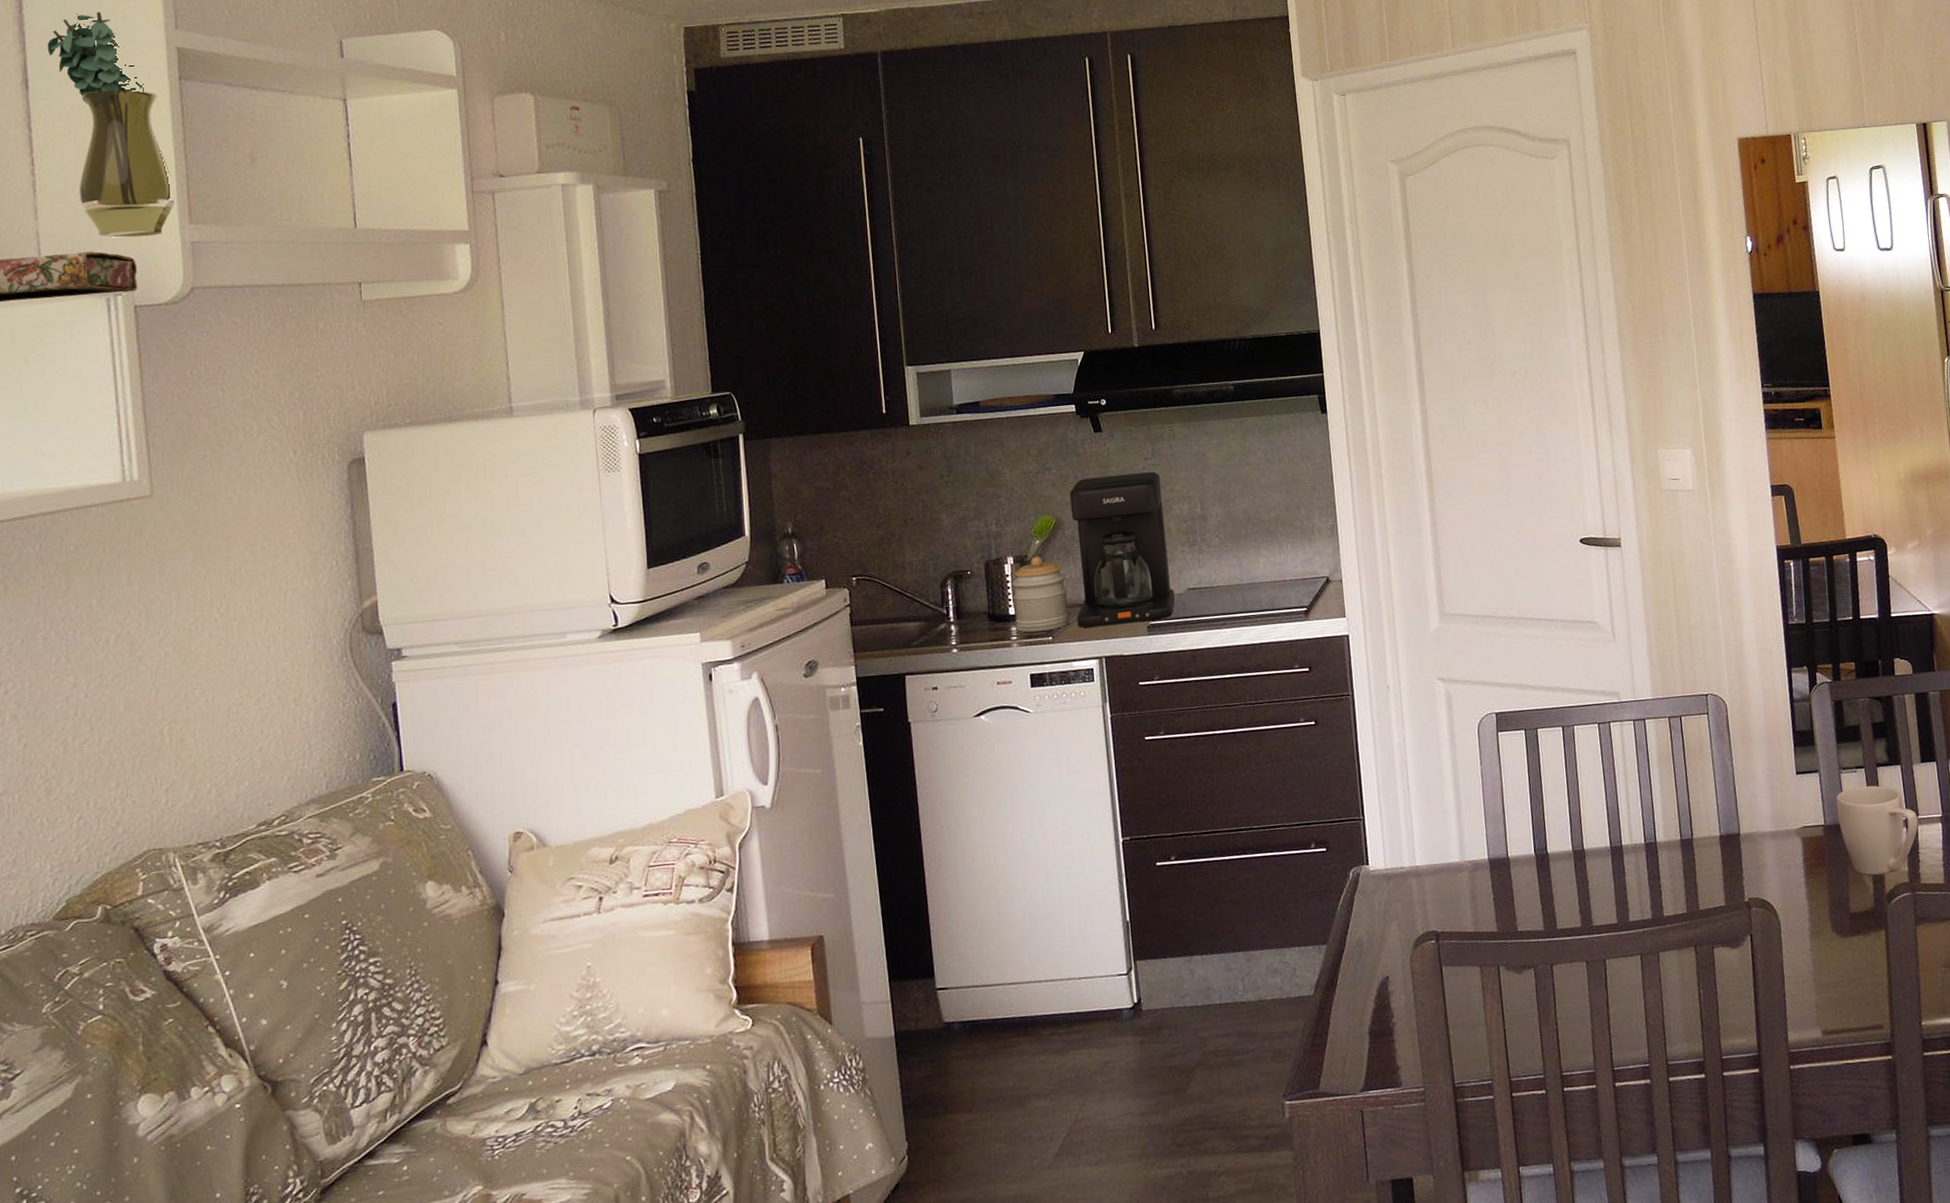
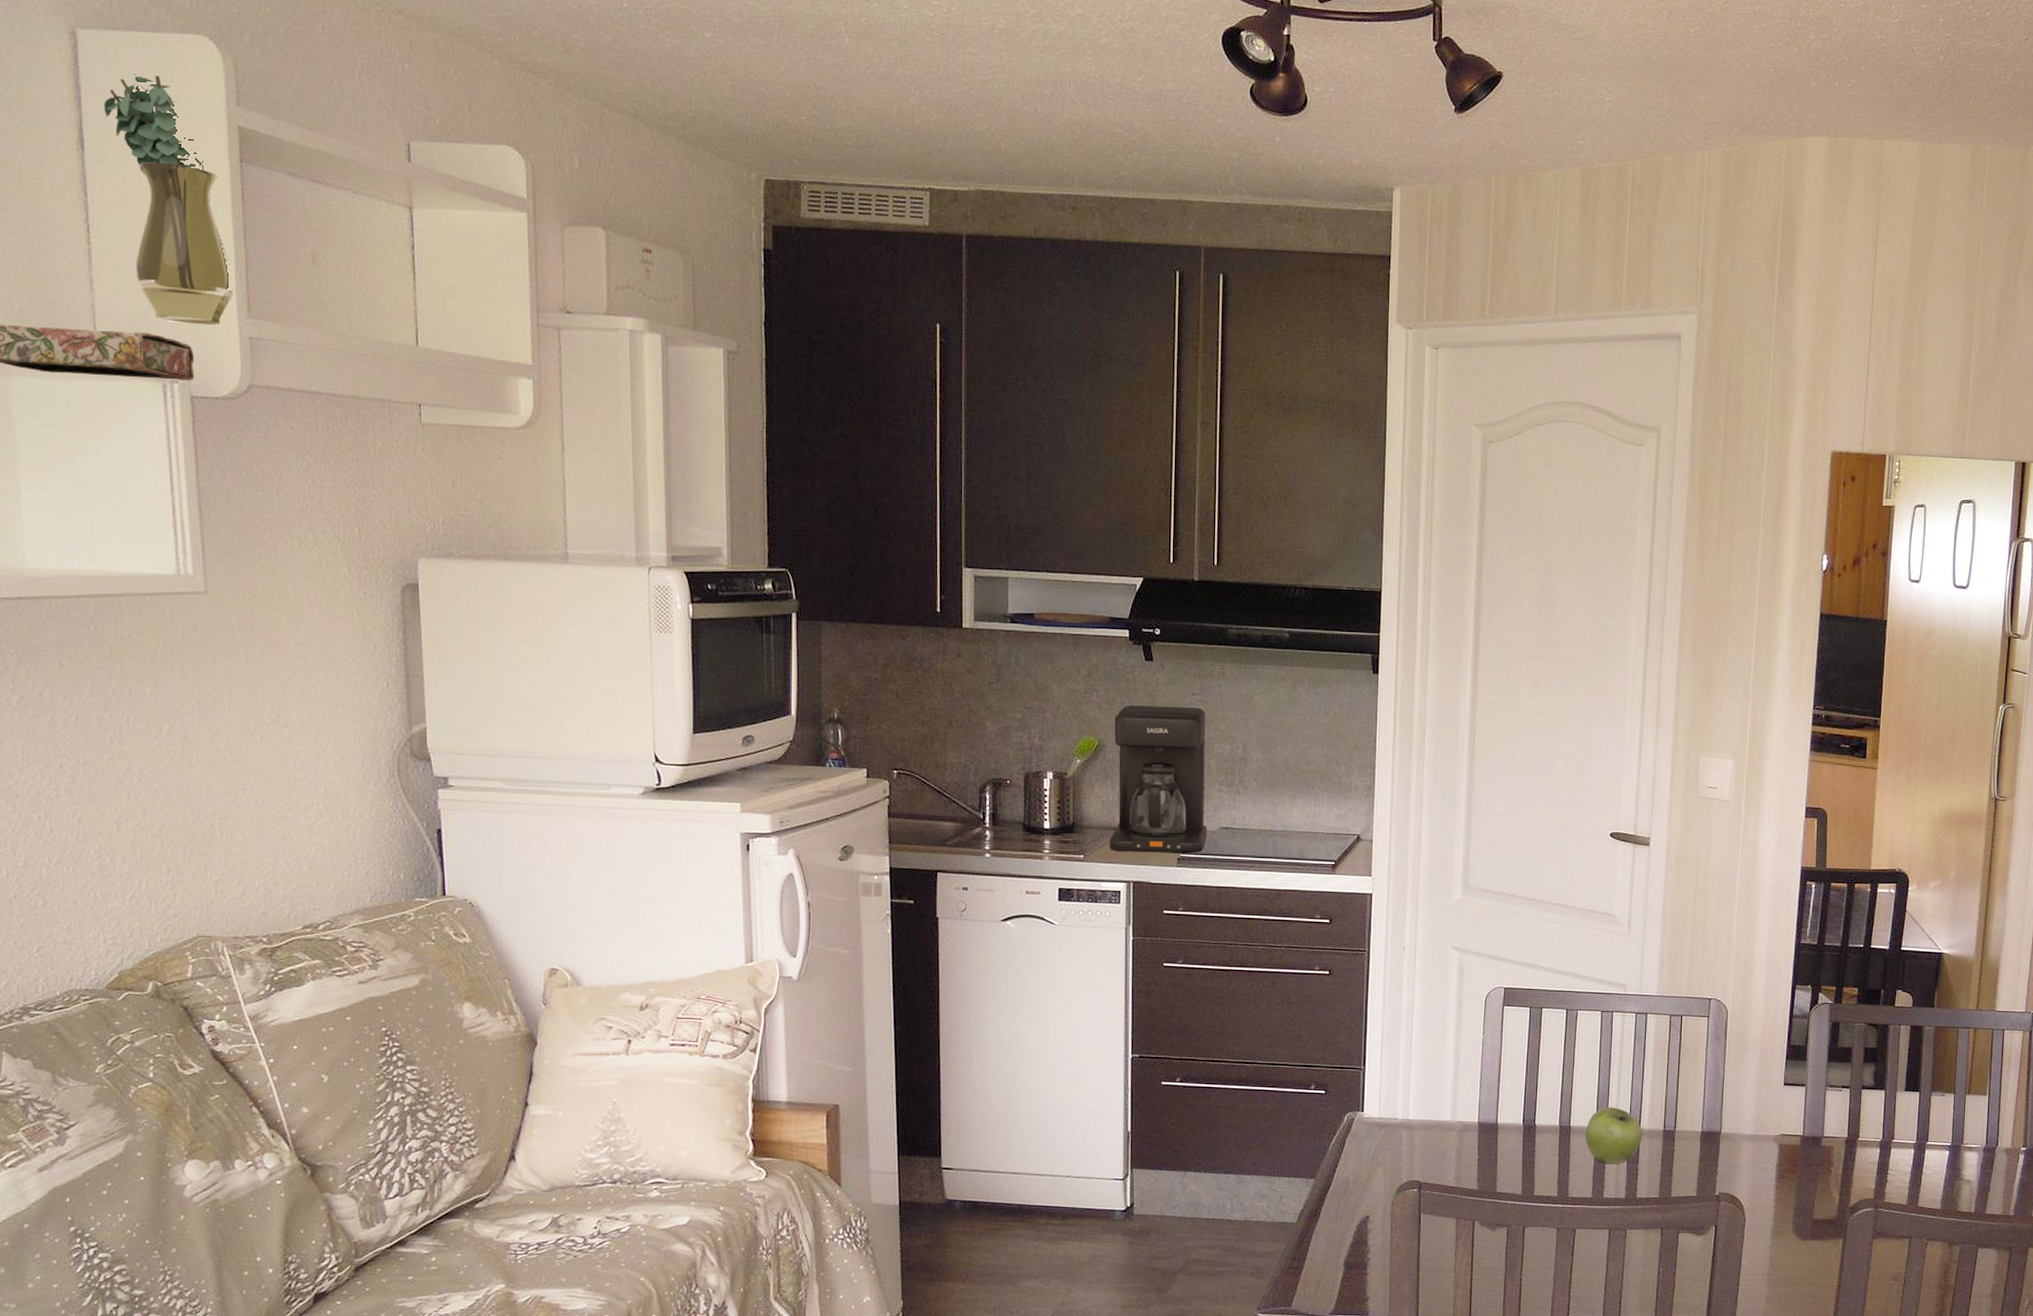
jar: present [1011,556,1070,633] -> none [1049,774,1103,849]
fruit: none [1600,822,1660,885] -> present [1585,1107,1642,1164]
mug: present [1836,785,1919,876] -> none [1816,1104,1893,1189]

